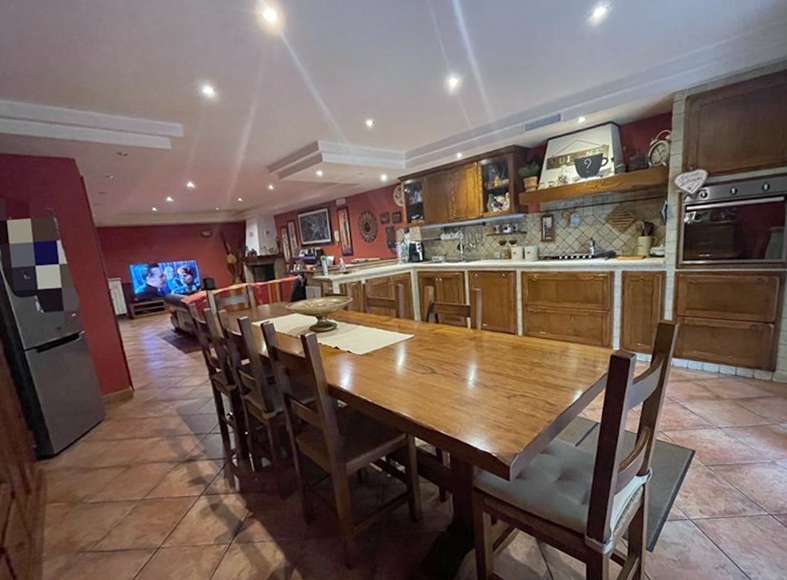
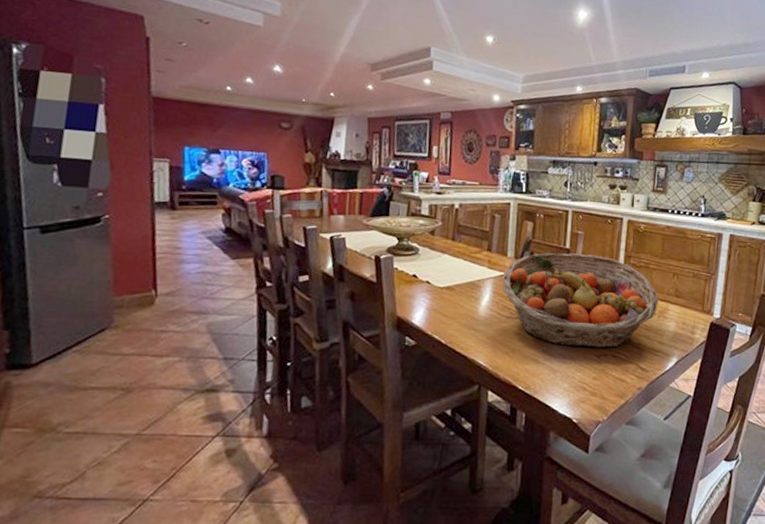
fruit basket: none [413,308,559,392] -> present [501,253,658,349]

